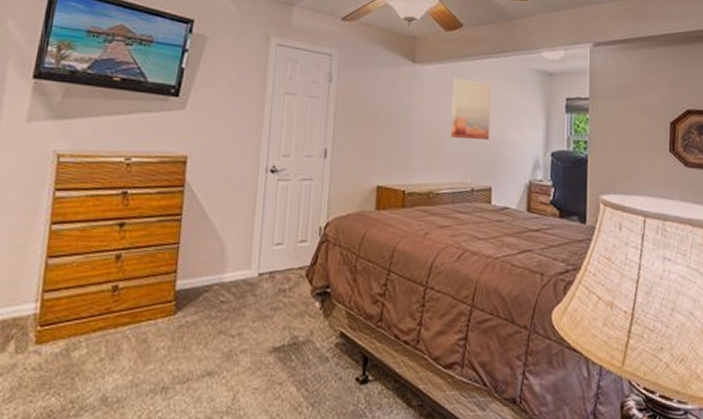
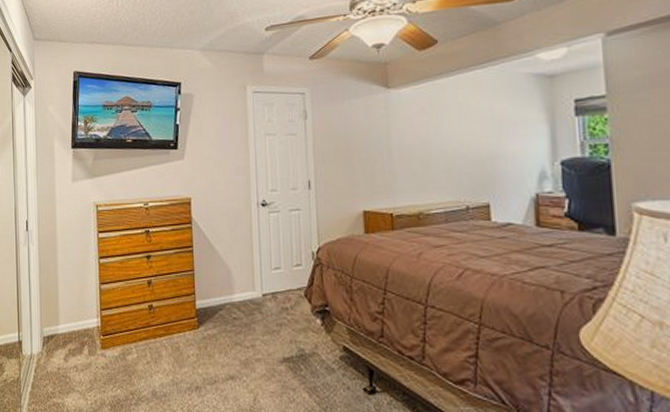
wall art: present [450,77,492,141] -> none [433,95,482,158]

